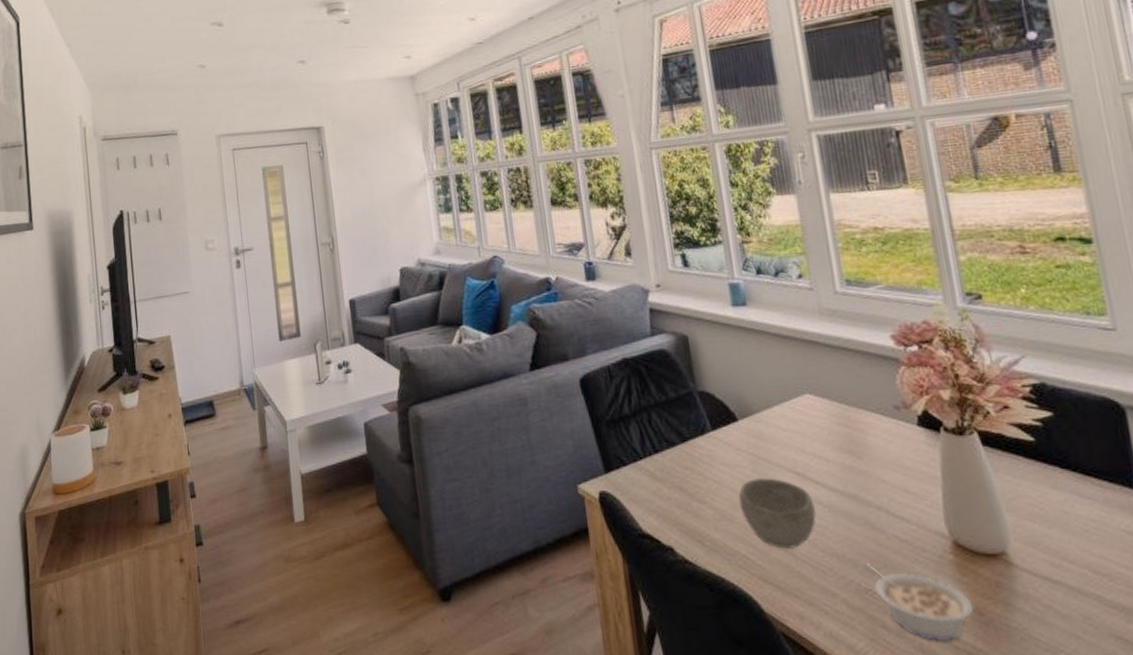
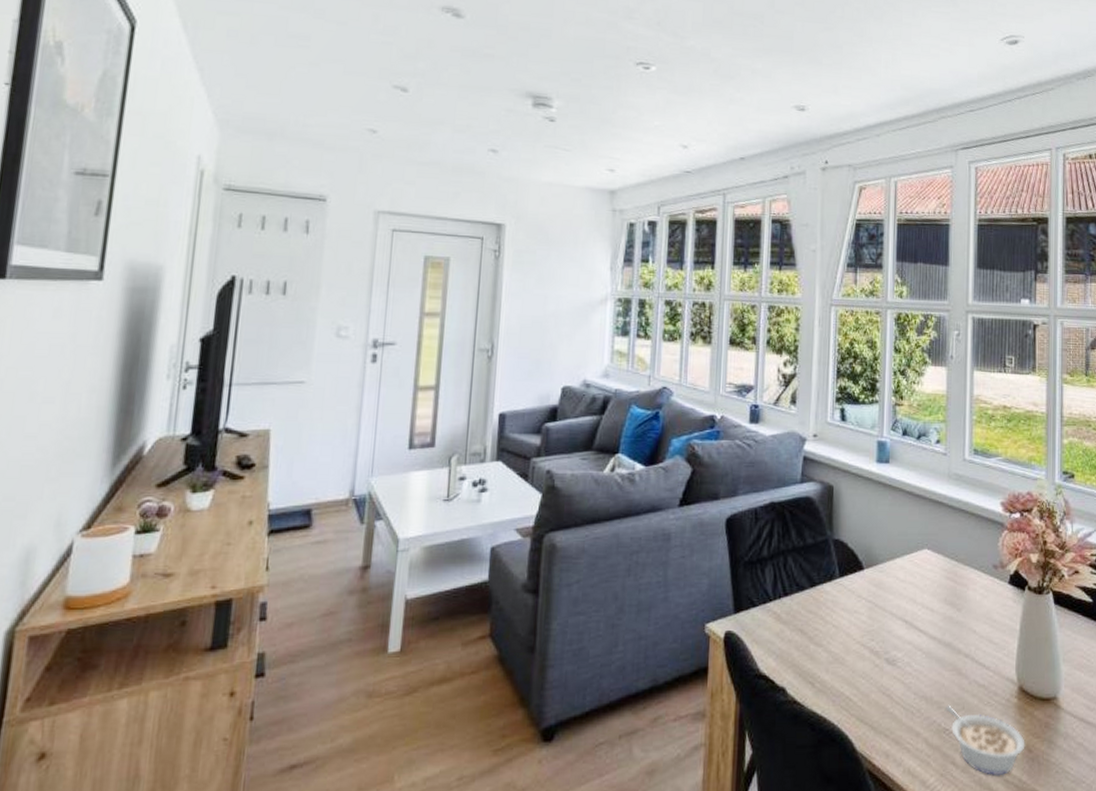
bowl: present [738,477,817,549] -> none [851,623,916,691]

